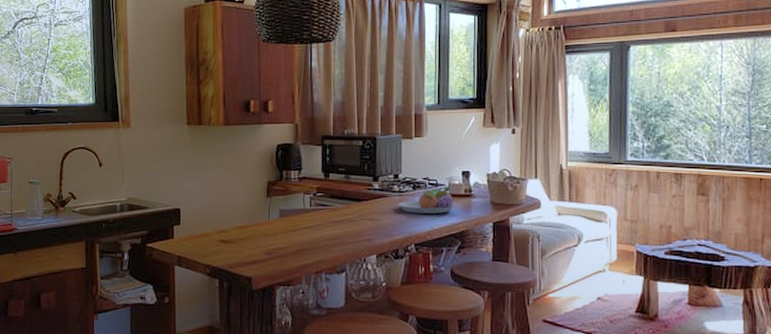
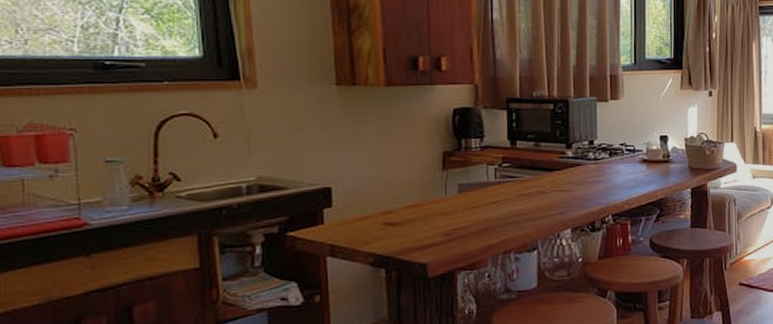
fruit bowl: present [398,187,456,214] -> none [594,153,655,182]

